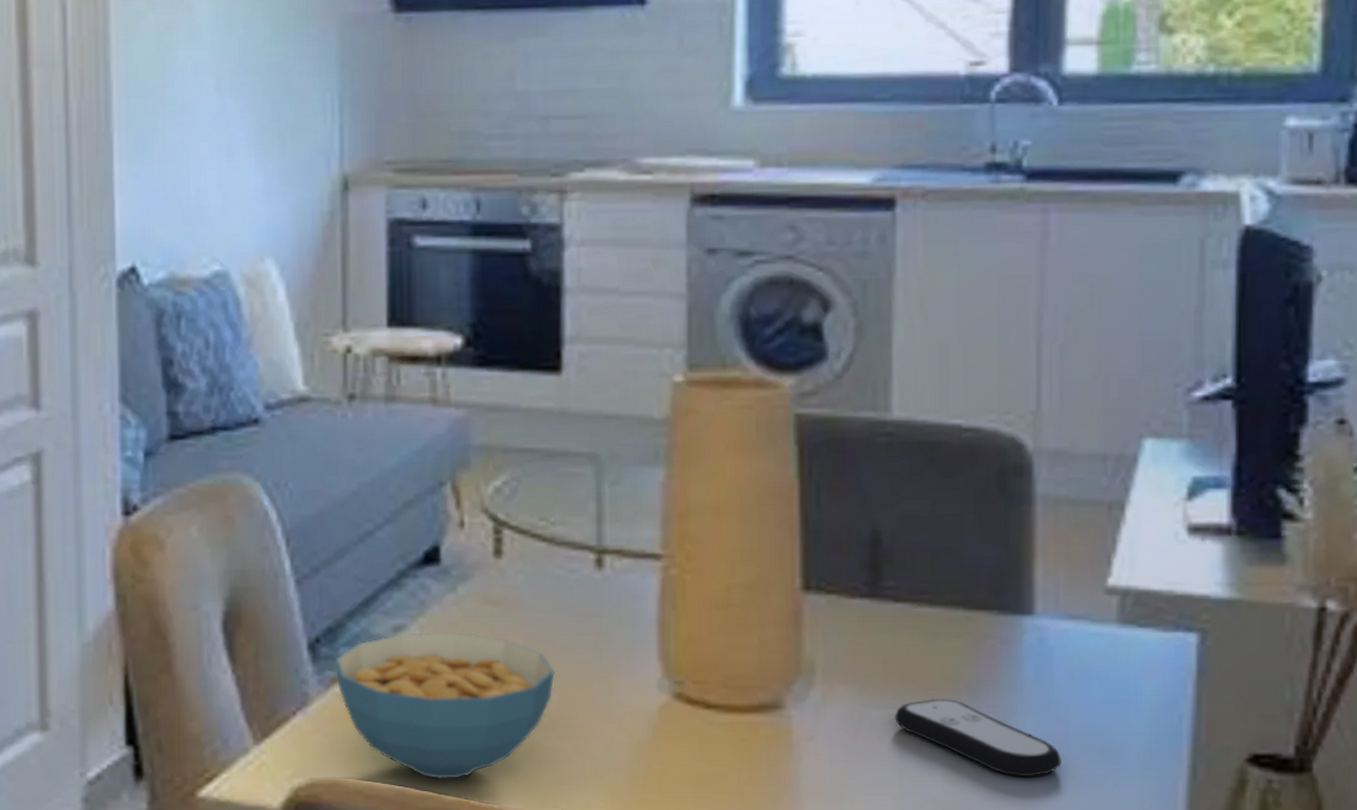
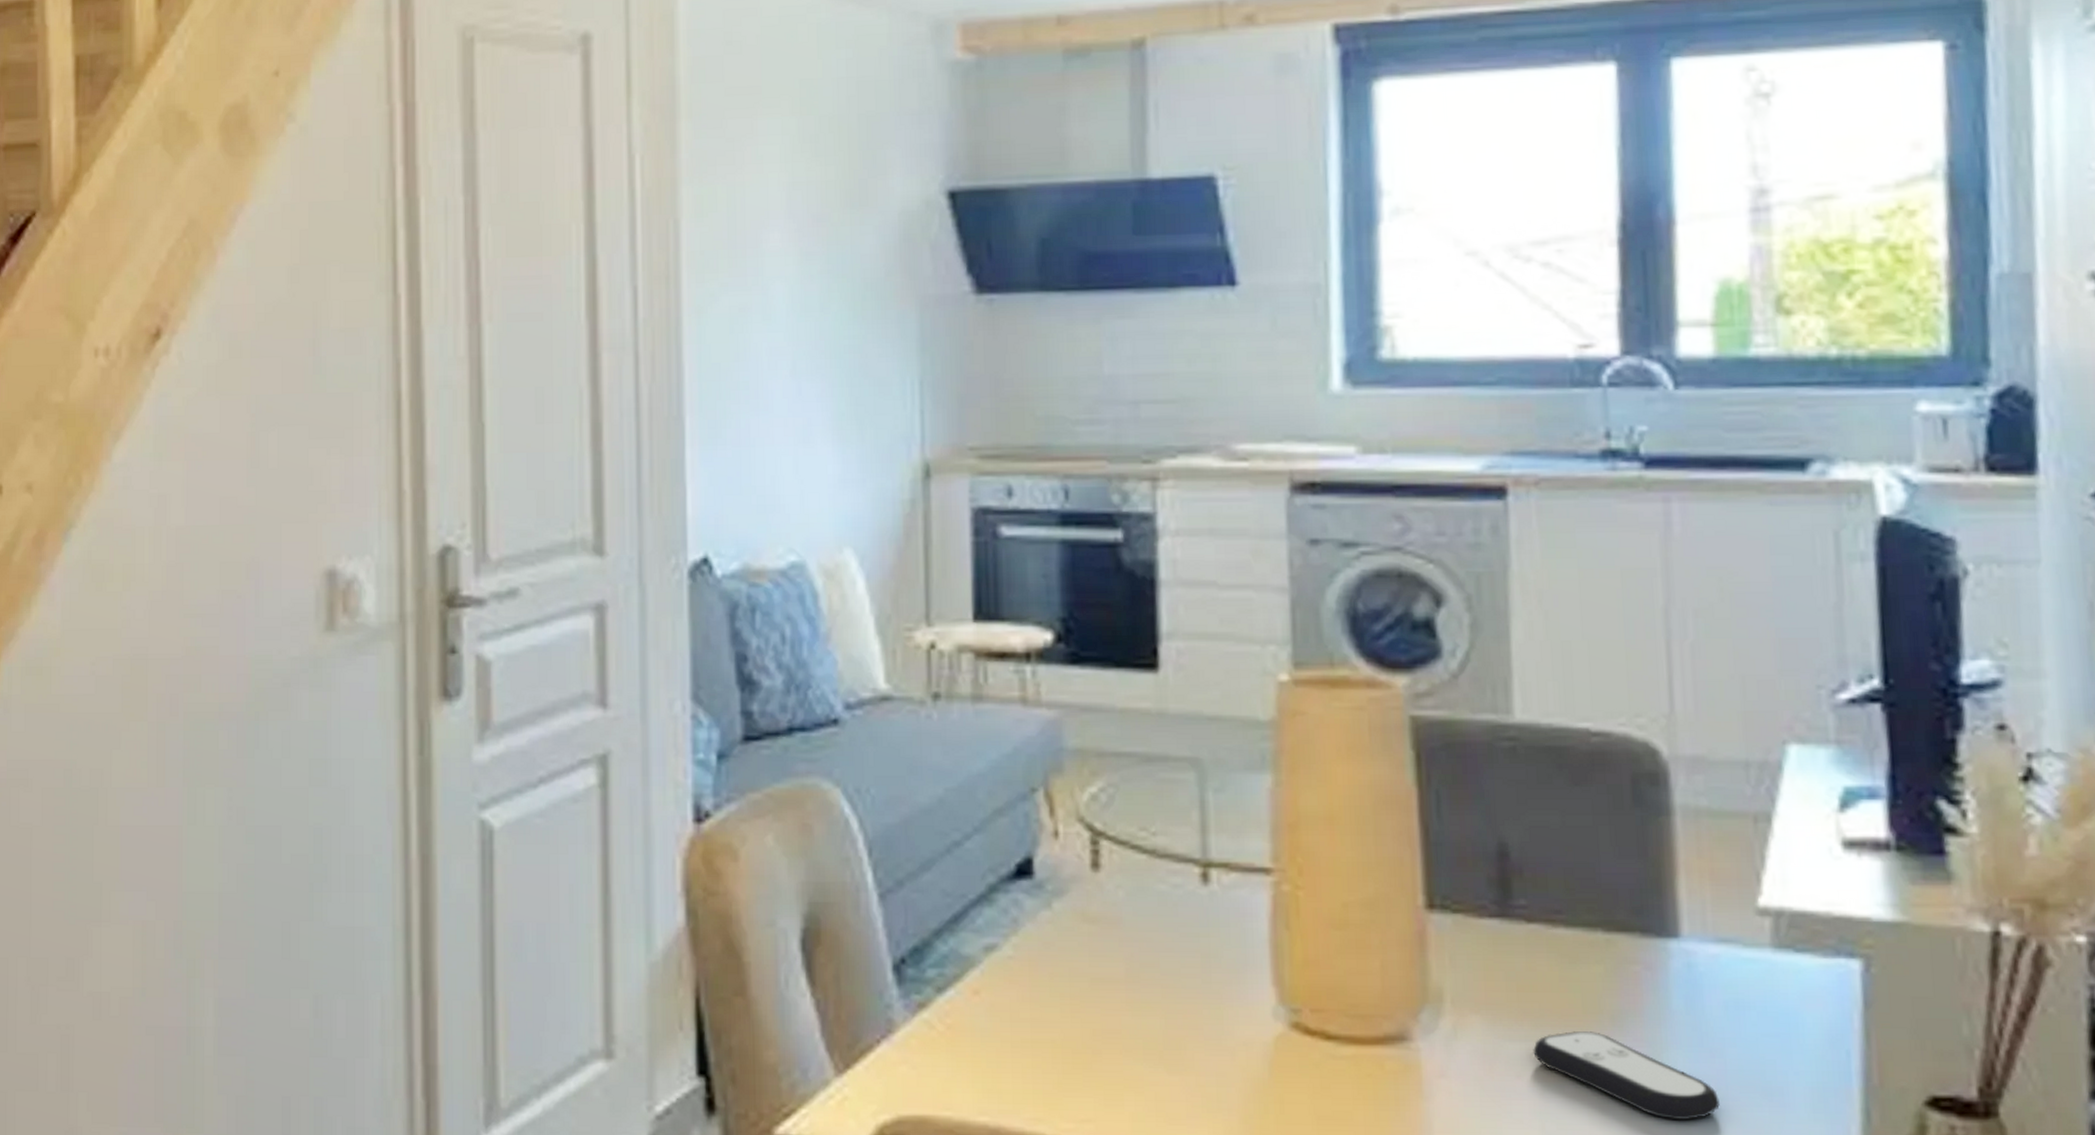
cereal bowl: present [334,632,555,780] -> none [921,953,1160,1118]

